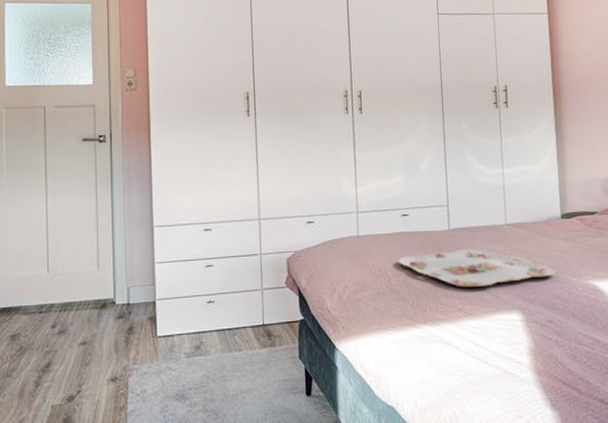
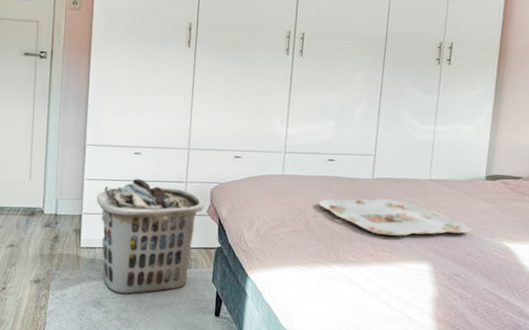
clothes hamper: none [169,256,282,383] -> present [96,179,204,294]

